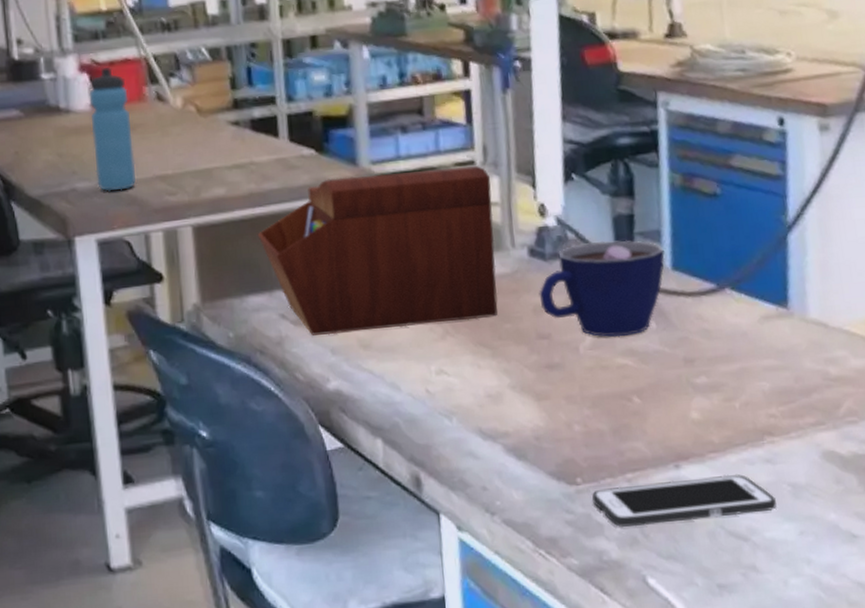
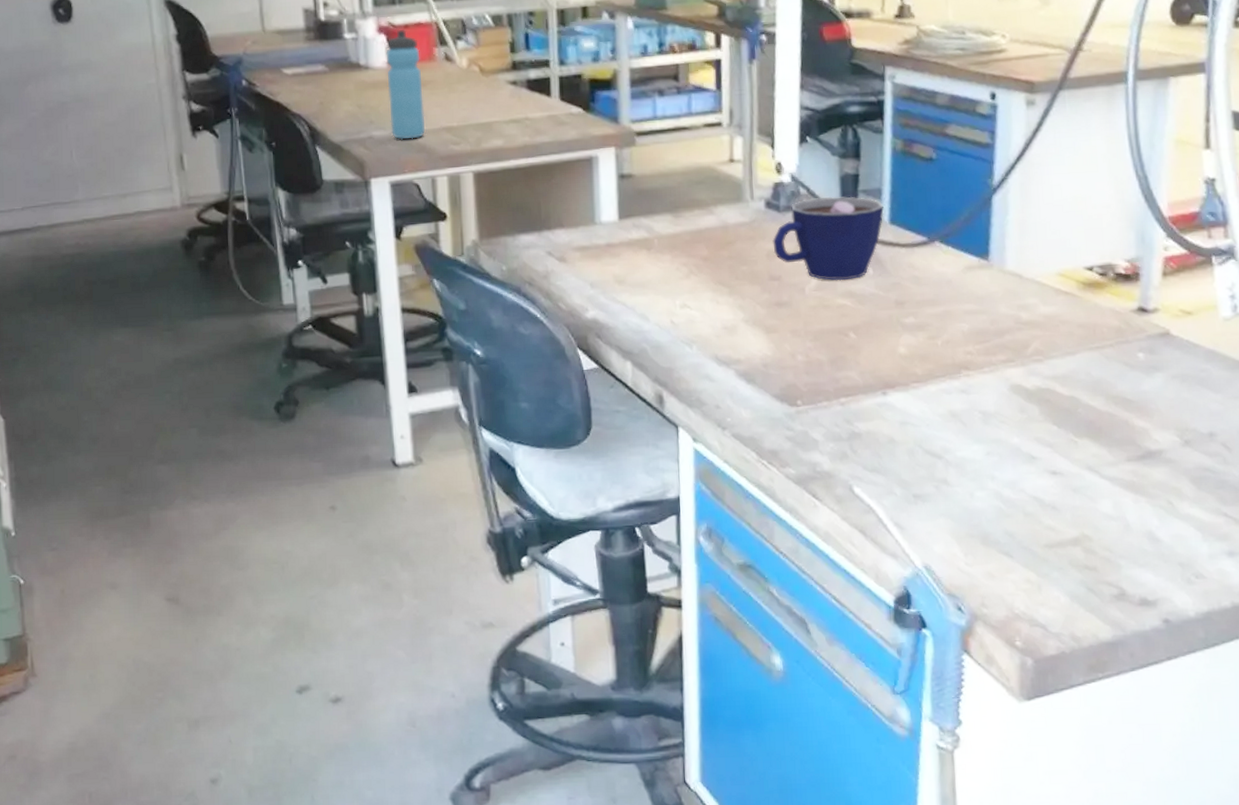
sewing box: present [257,166,498,336] -> none [530,127,737,271]
cell phone: present [592,474,776,528] -> none [810,401,968,444]

